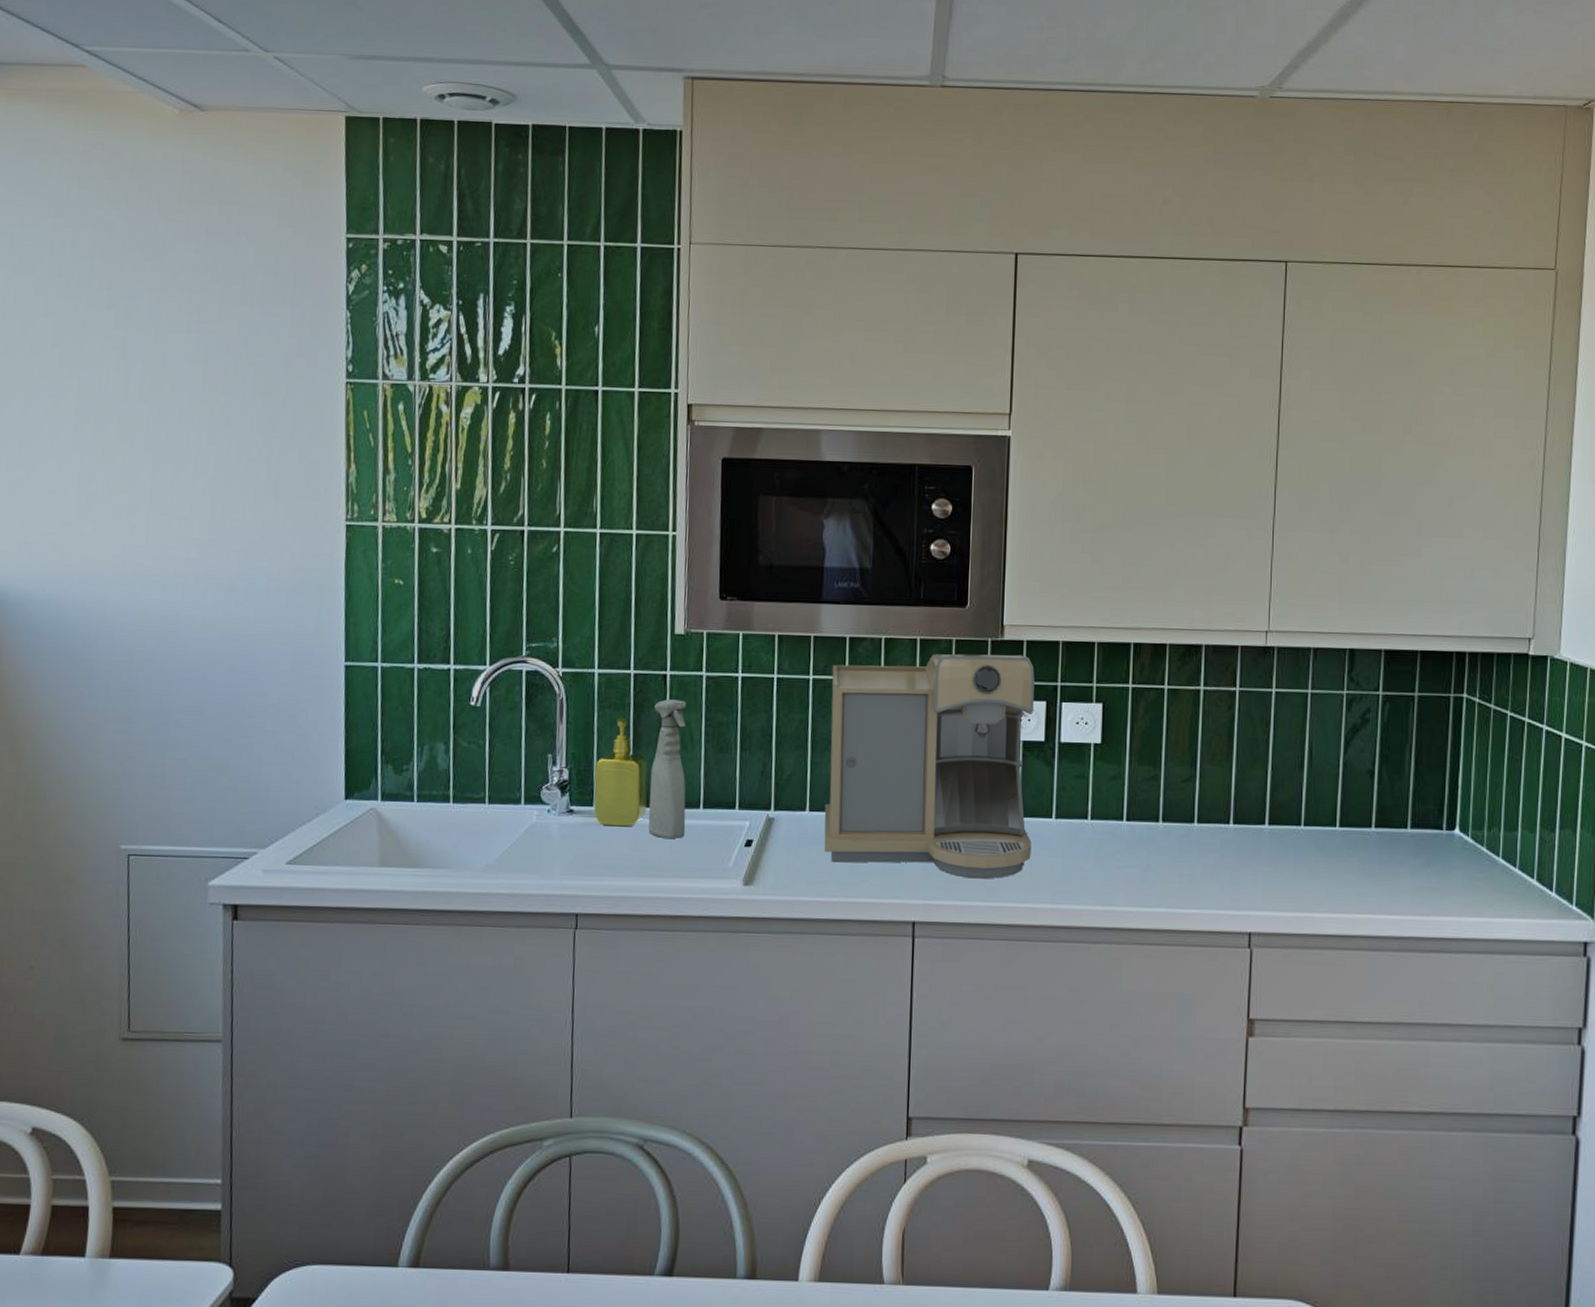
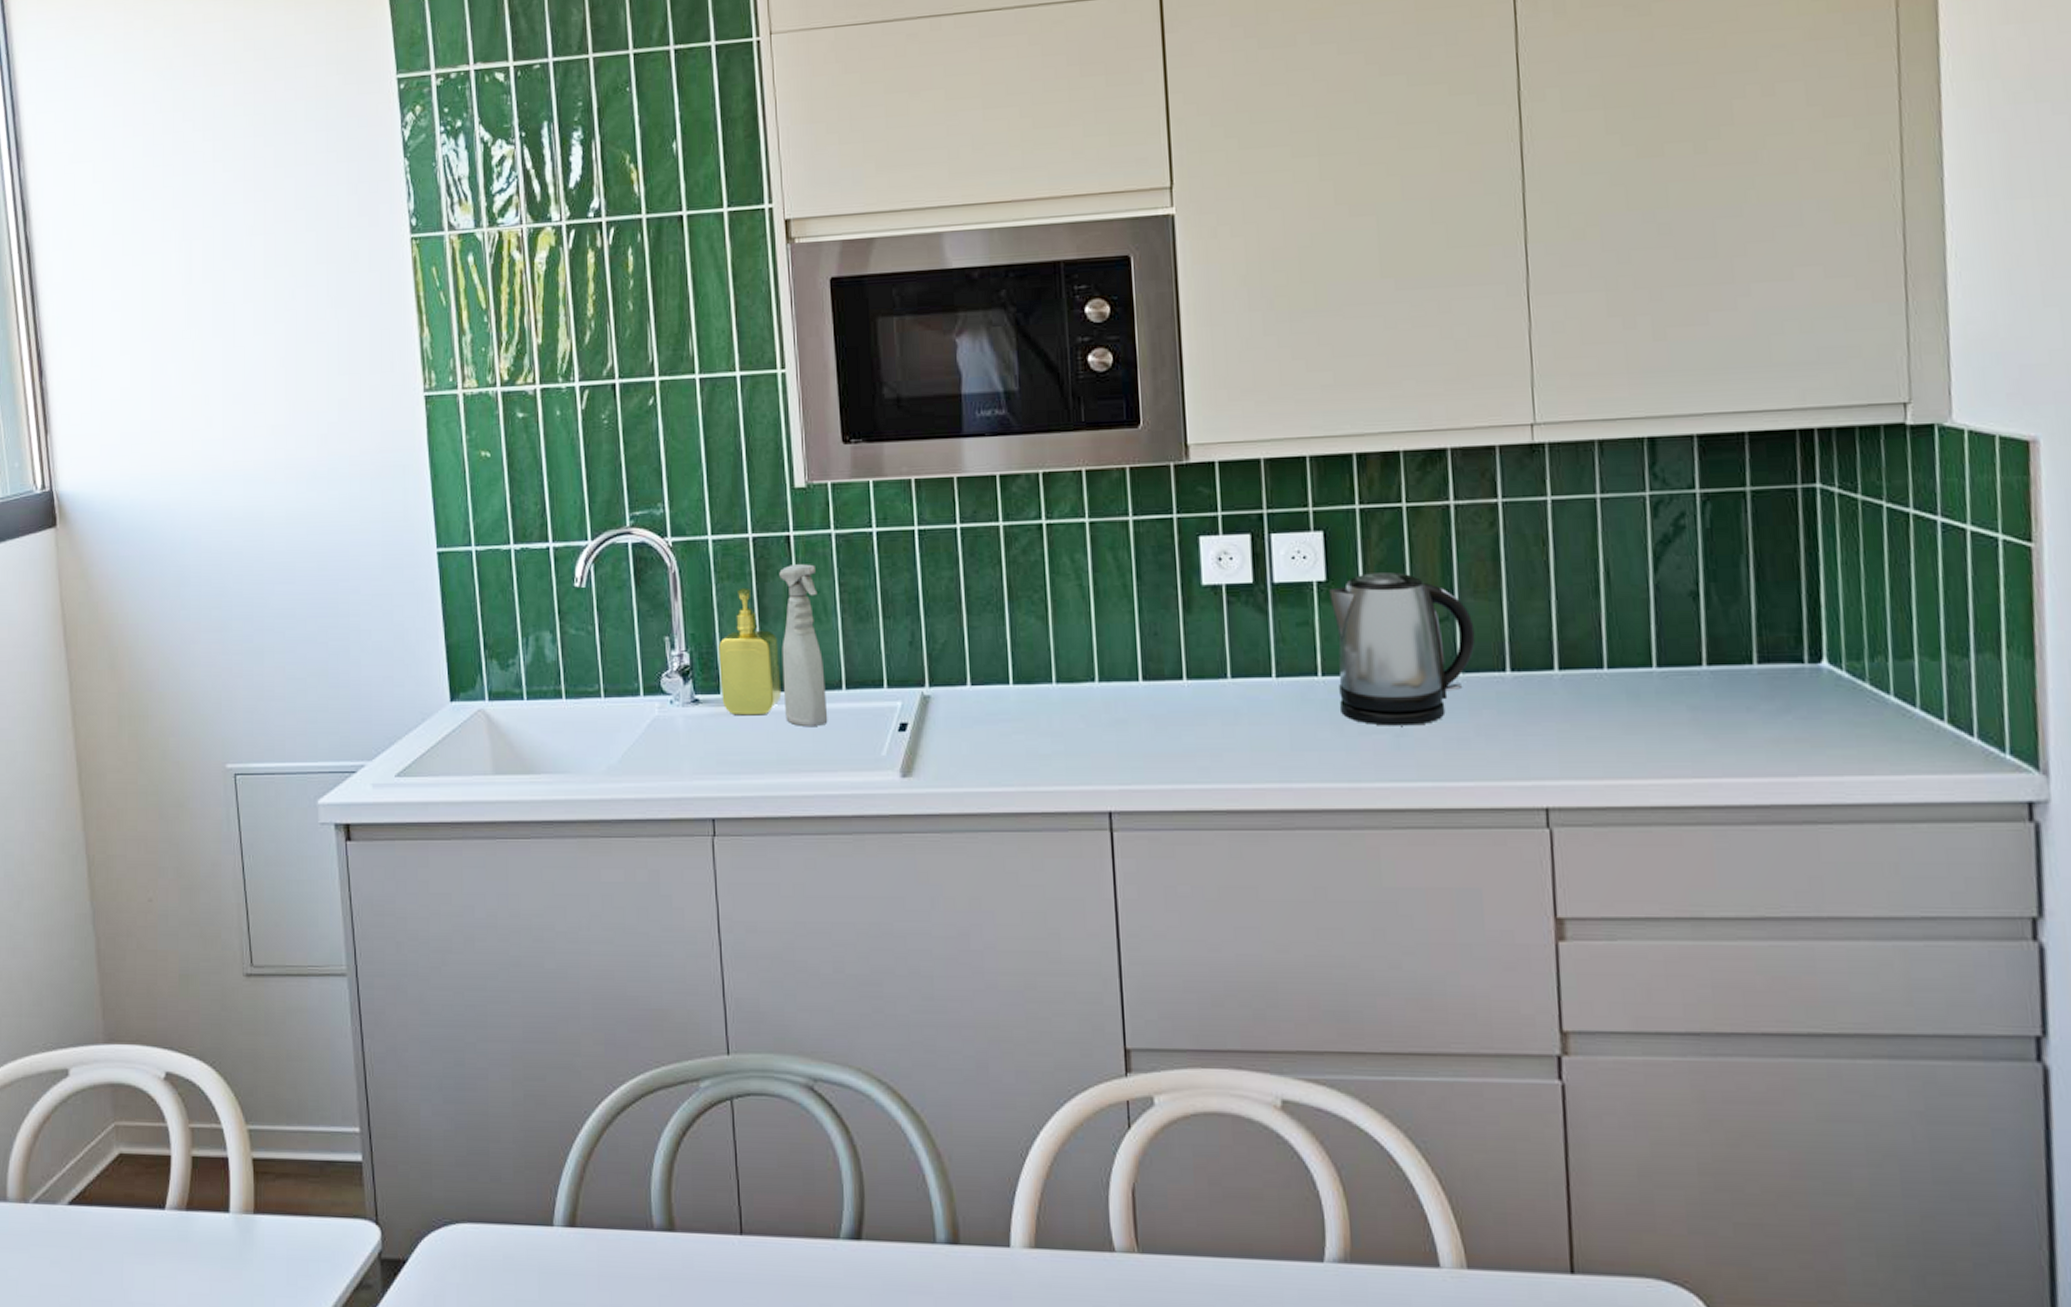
coffee machine: present [824,653,1035,879] -> none [982,479,1250,756]
kettle: none [1103,739,1210,863] -> present [1329,571,1476,726]

